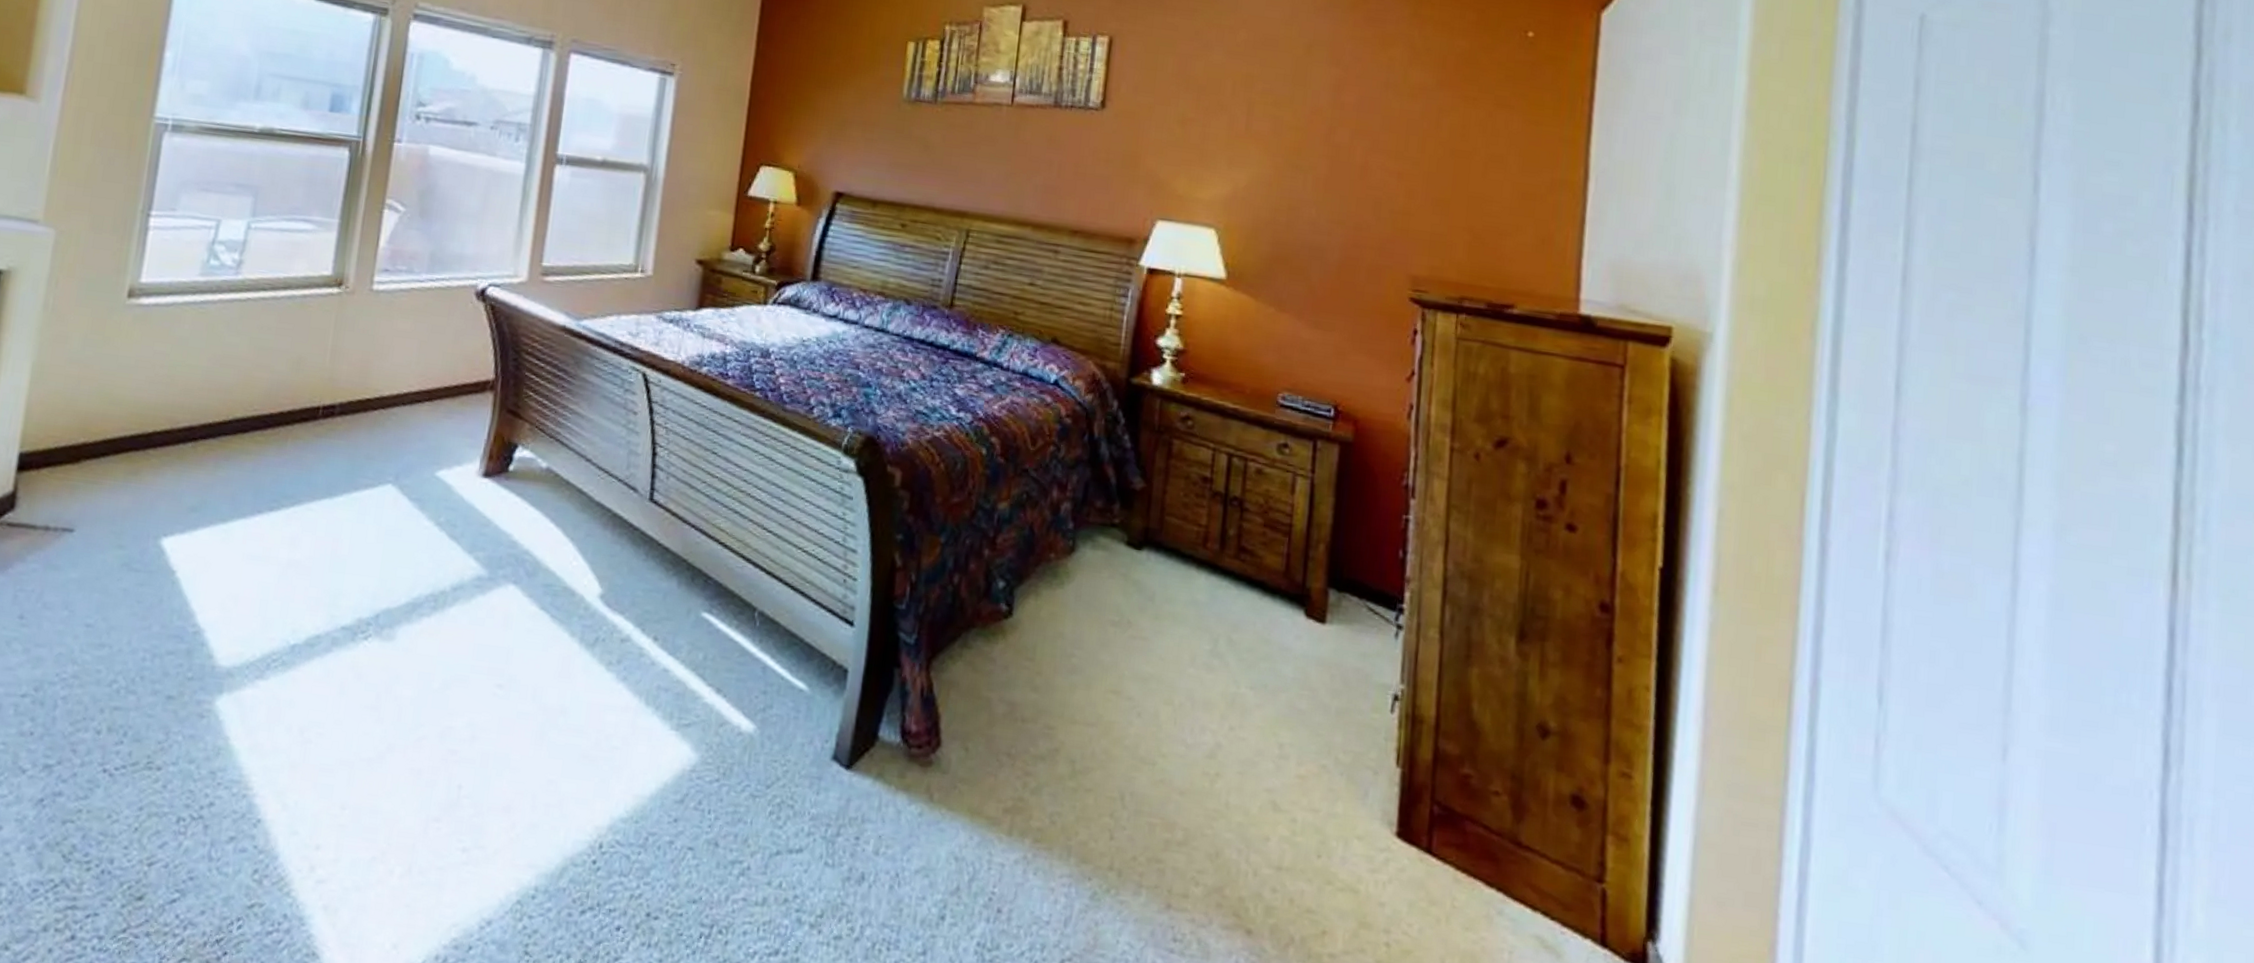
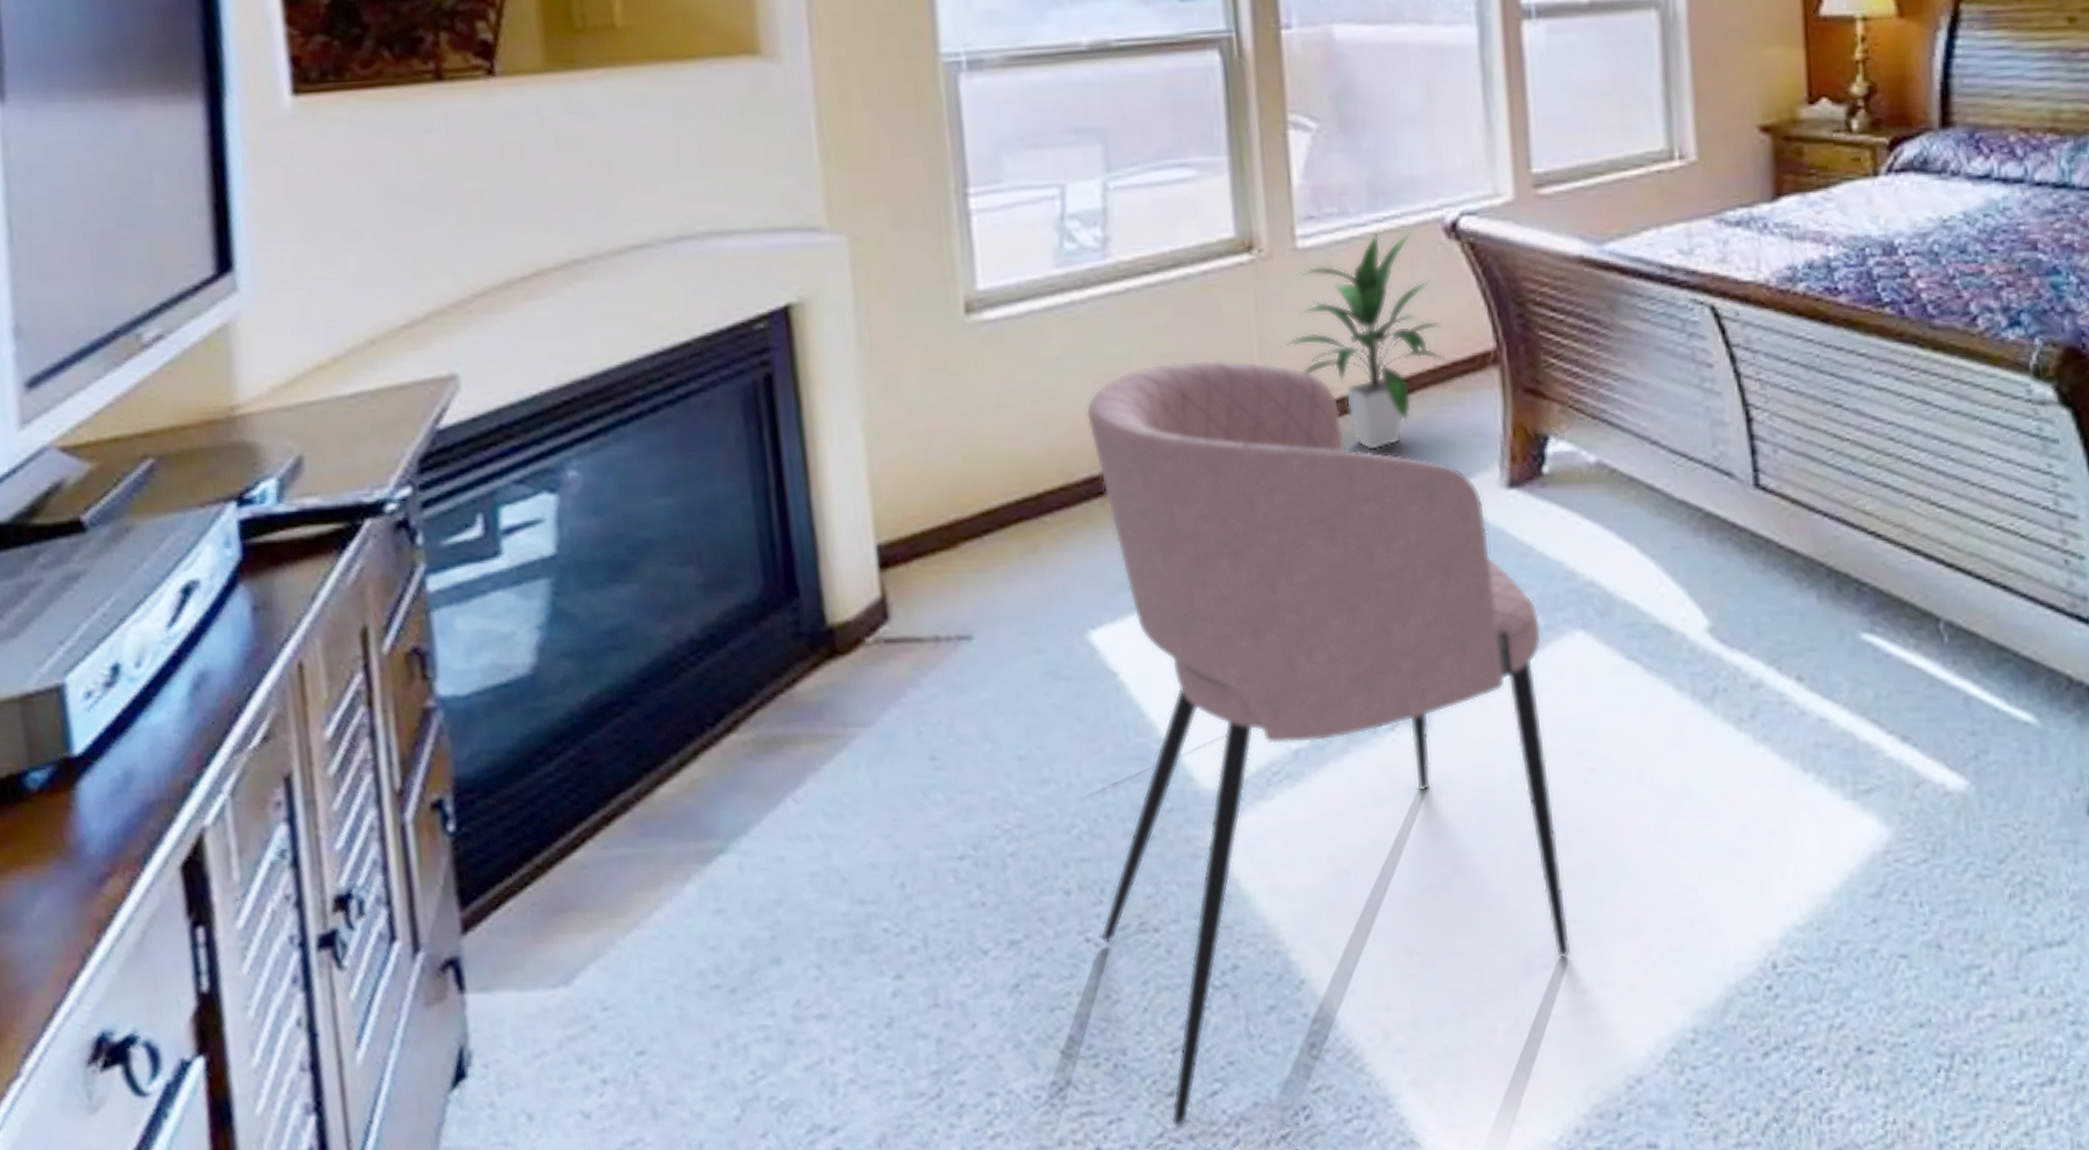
armchair: none [115,354,487,927] -> present [1085,359,1571,1129]
indoor plant: none [345,289,462,438] -> present [1279,229,1448,451]

